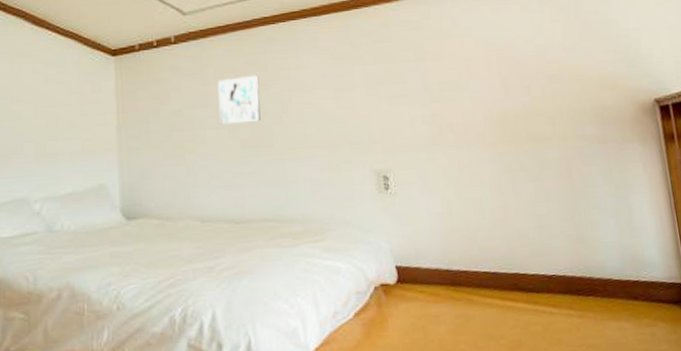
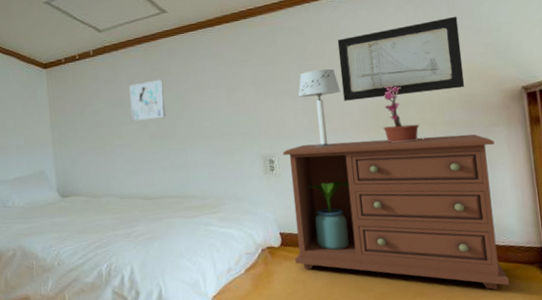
dresser: none [399,151,653,335] -> present [283,134,509,290]
table lamp: none [416,70,463,163] -> present [298,68,340,148]
wall art: none [458,18,596,109] -> present [337,16,465,101]
potted plant: none [510,92,560,159] -> present [383,85,428,143]

